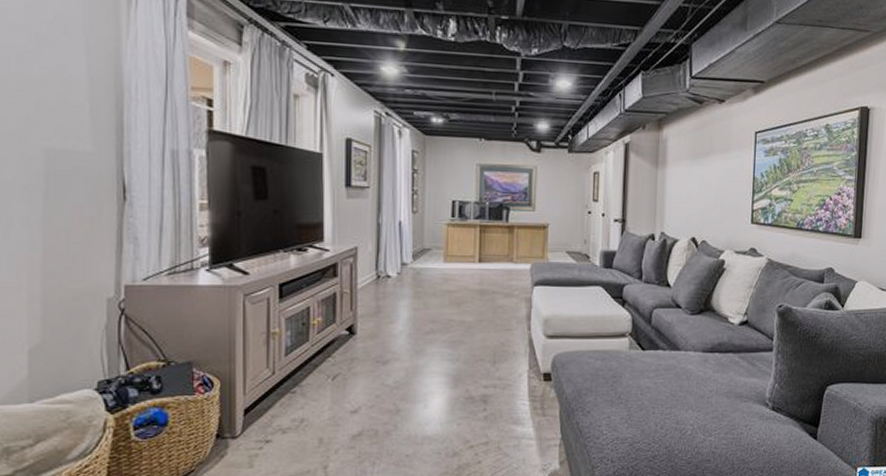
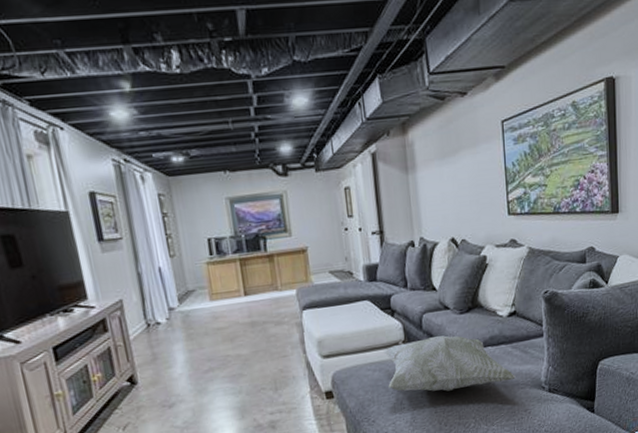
decorative pillow: none [608,334,740,393] -> present [383,335,516,392]

